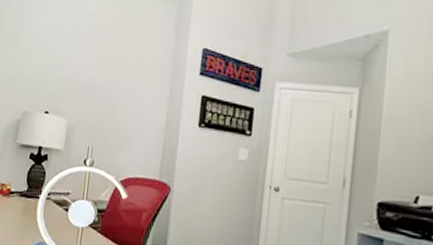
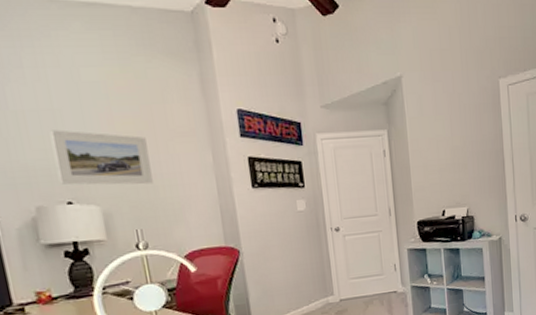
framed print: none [45,50,119,107] -> present [49,130,153,185]

